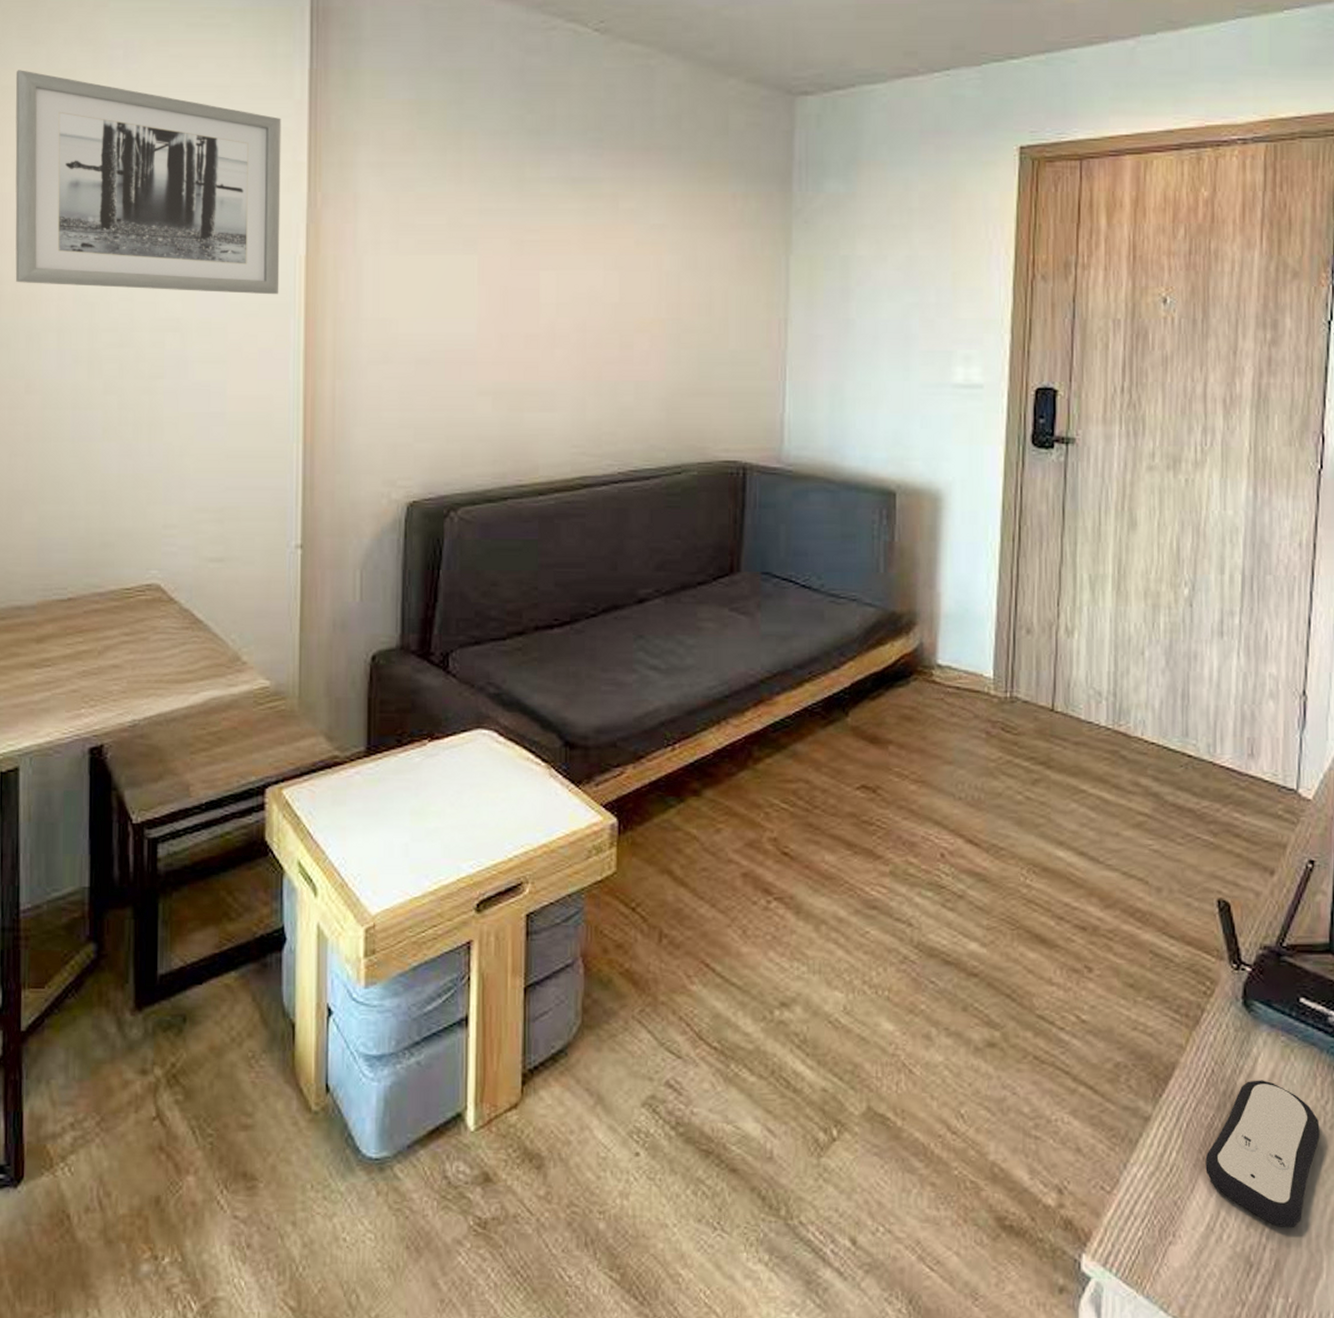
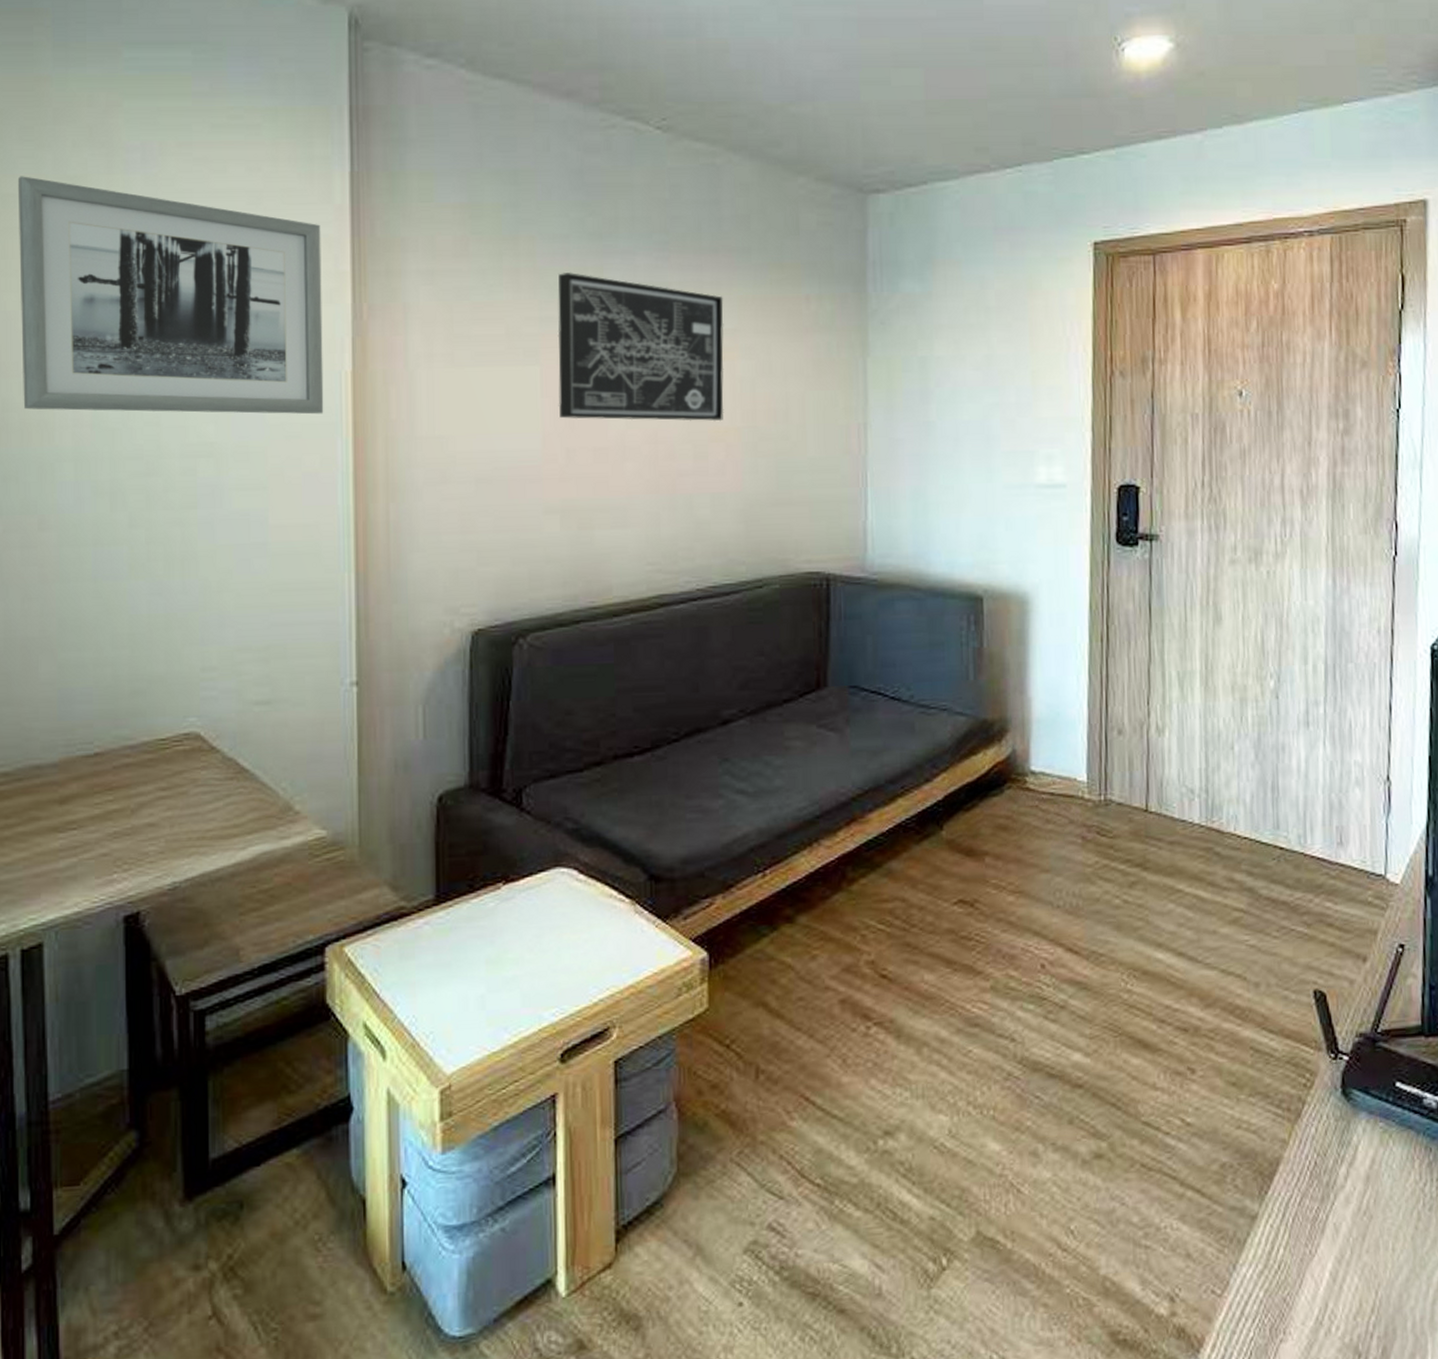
wall art: none [493,166,653,313] -> present [557,271,724,422]
remote control: present [1205,1080,1320,1227] -> none [1312,1167,1420,1314]

